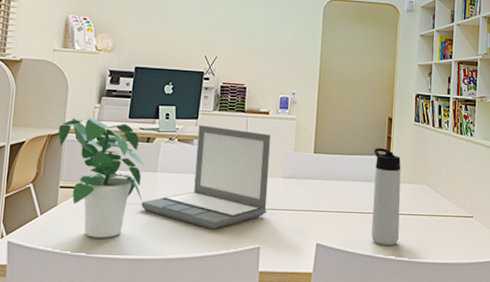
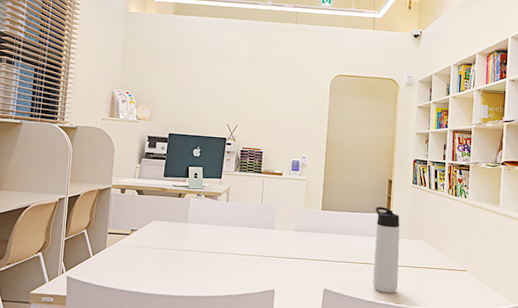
potted plant: present [58,115,144,238] -> none [107,174,177,277]
laptop: present [141,125,271,230] -> none [174,184,284,274]

